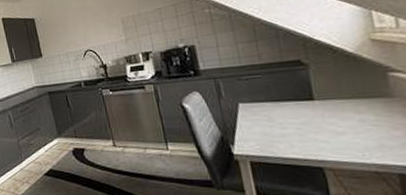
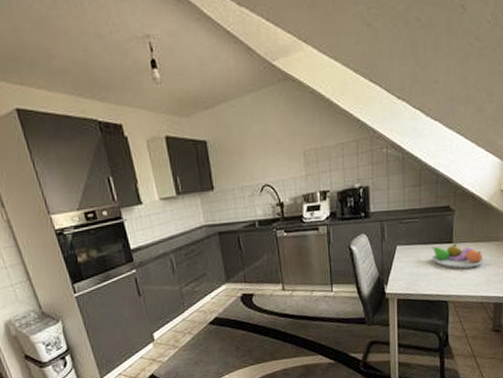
fruit bowl: none [285,100,368,130] -> present [431,243,484,269]

